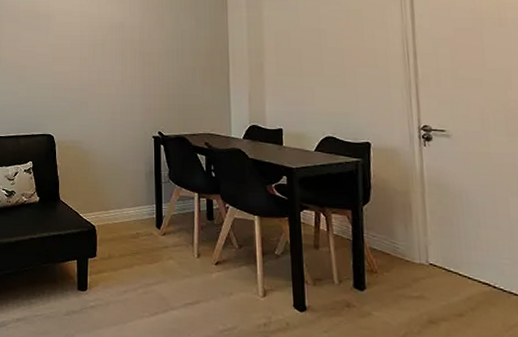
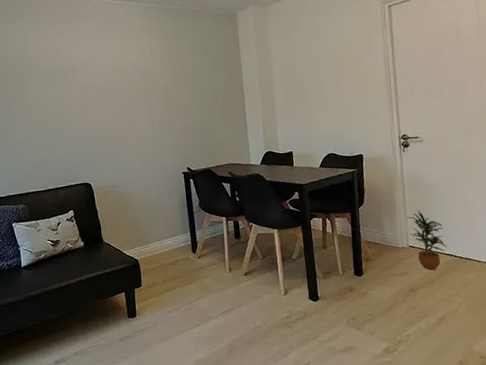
potted plant: none [426,220,483,300] -> present [407,210,447,270]

